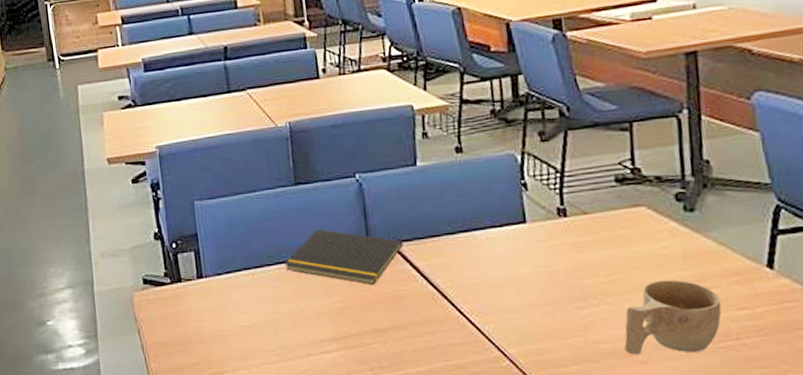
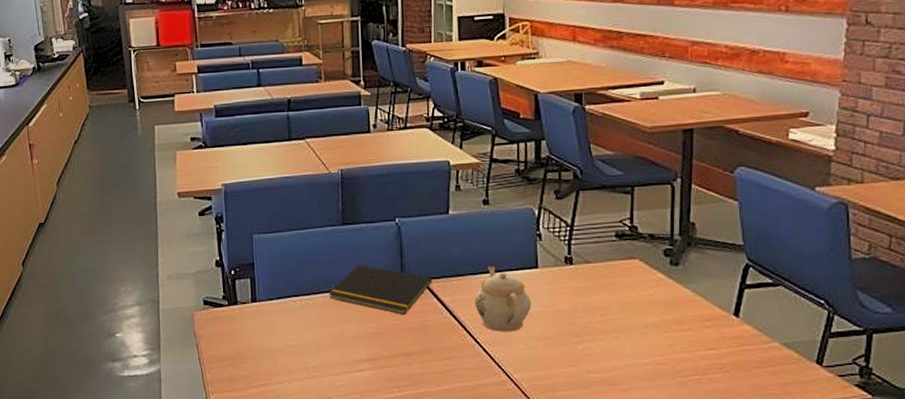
teapot: none [454,223,522,300] -> present [475,266,531,332]
cup: present [624,279,722,355] -> none [611,322,694,384]

